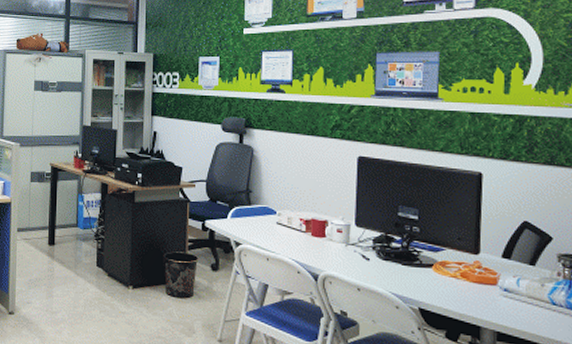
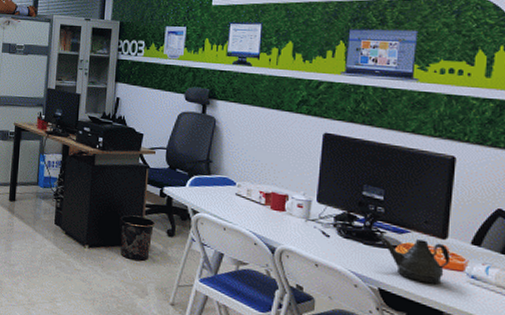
teapot: none [413,255,483,300] -> present [376,235,450,285]

